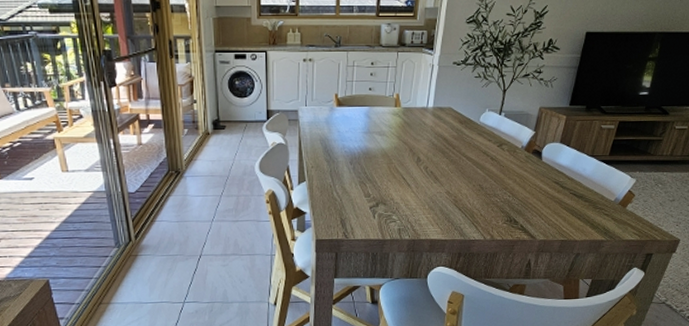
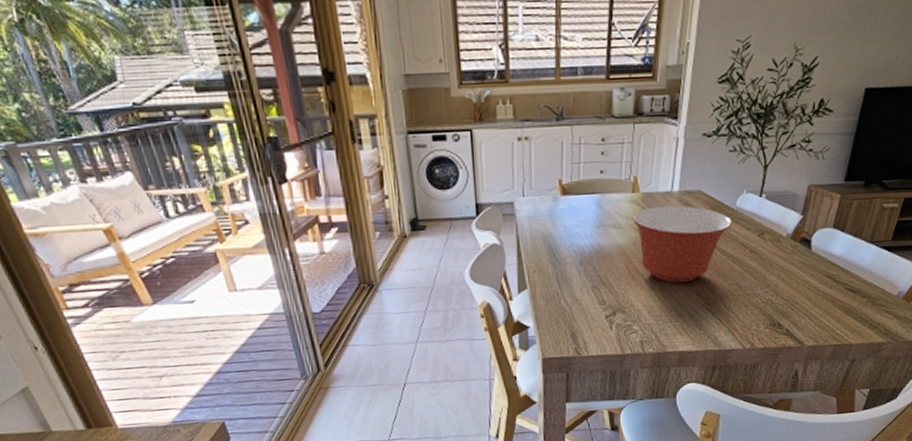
mixing bowl: none [394,119,476,182] -> present [632,206,732,283]

